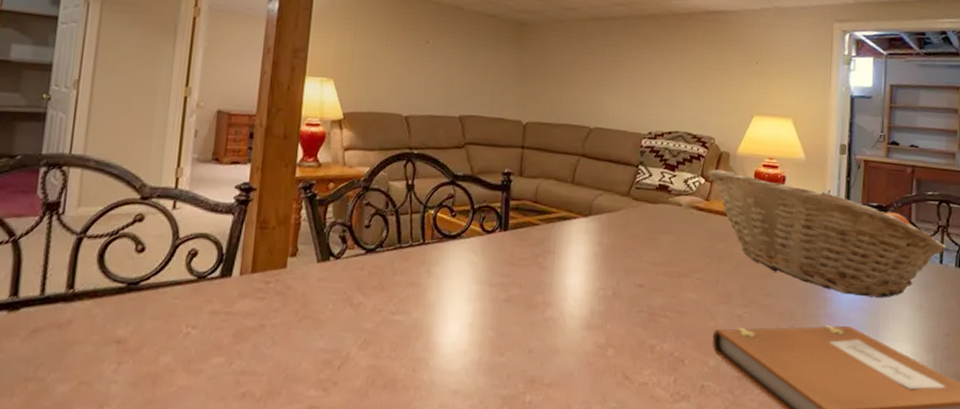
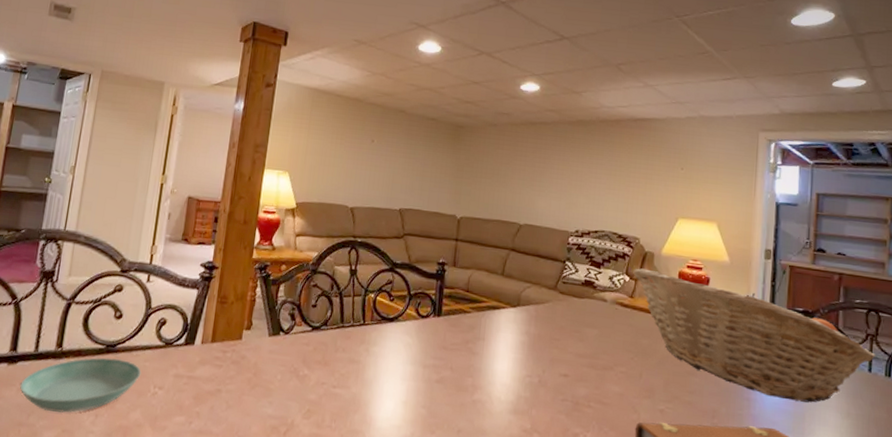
saucer: none [24,297,171,363] -> present [20,357,142,413]

